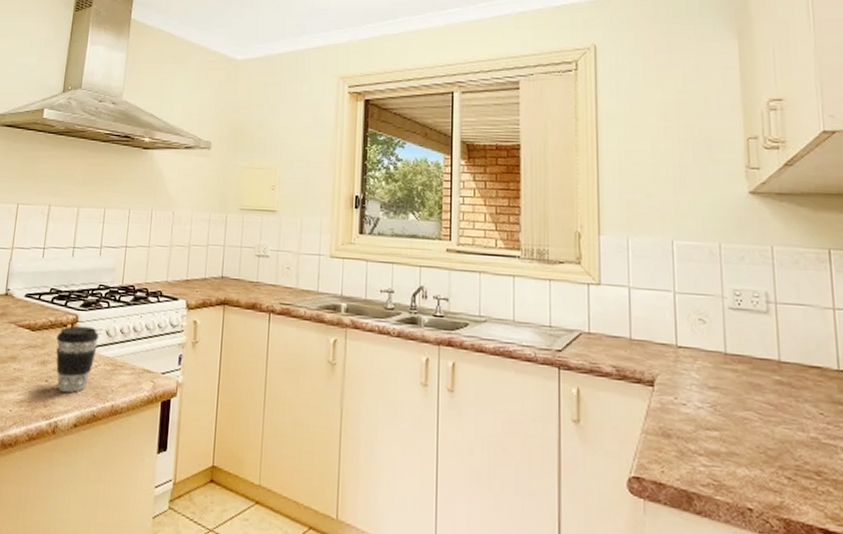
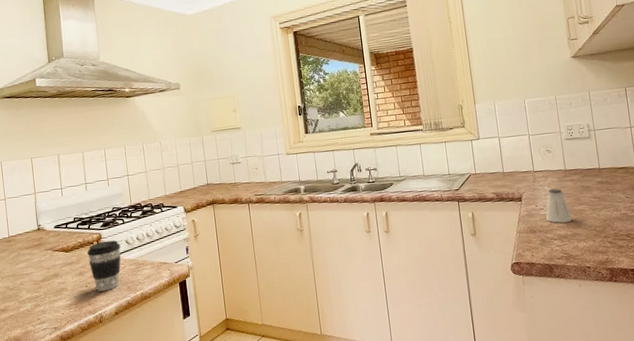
saltshaker: none [689,377,730,433] -> present [546,188,573,223]

